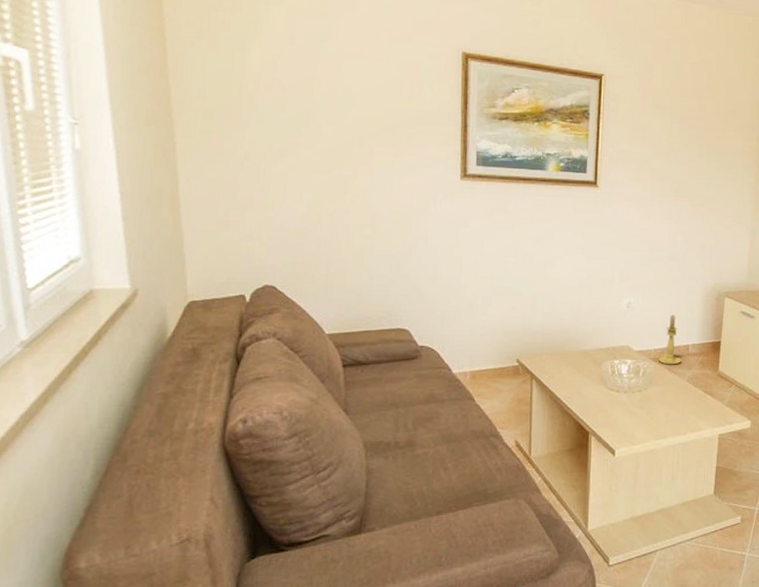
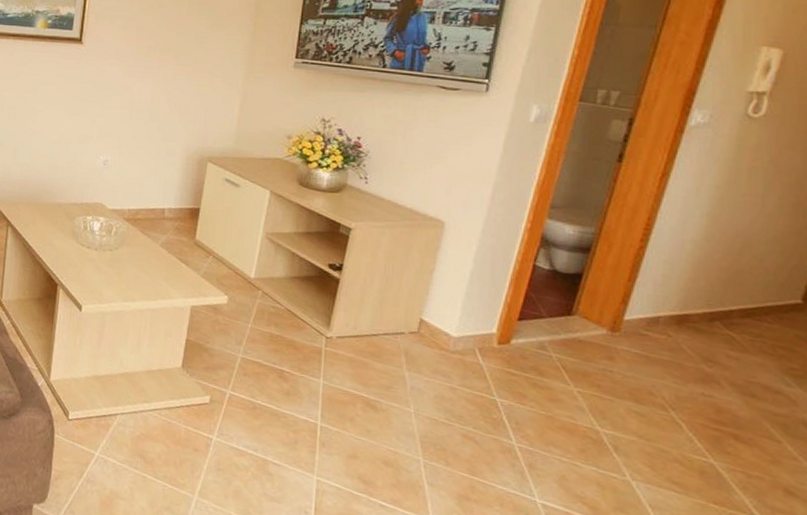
candle holder: present [658,314,682,365] -> none [132,175,157,228]

